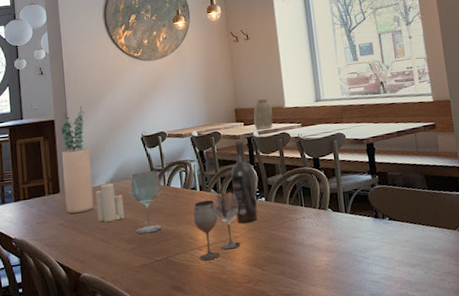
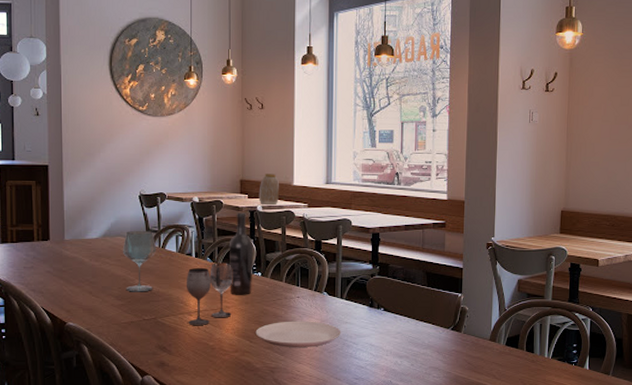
vase: present [61,105,94,214] -> none [54,154,84,264]
candle: present [95,180,124,222] -> none [87,234,115,276]
plate: none [266,240,351,271] -> present [255,321,341,347]

